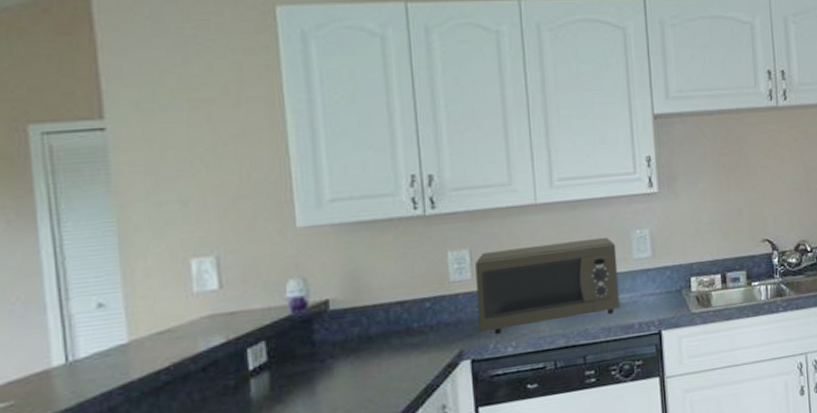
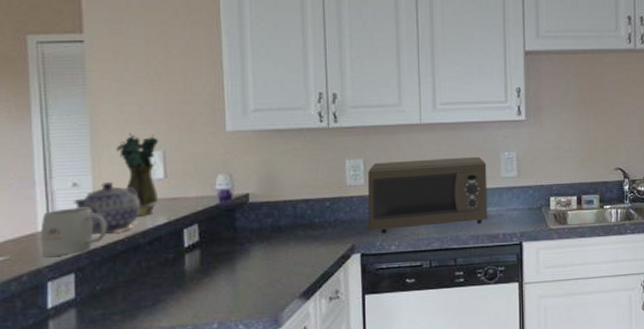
mug: none [55,331,146,399] -> present [40,207,107,258]
teapot: none [98,298,190,365] -> present [72,181,141,234]
vase: none [154,237,212,338] -> present [116,132,159,216]

